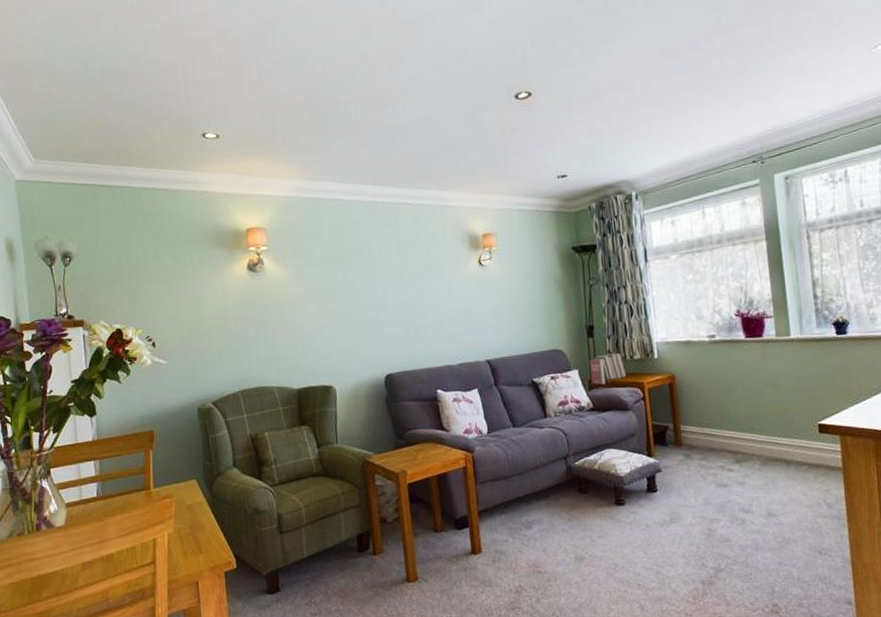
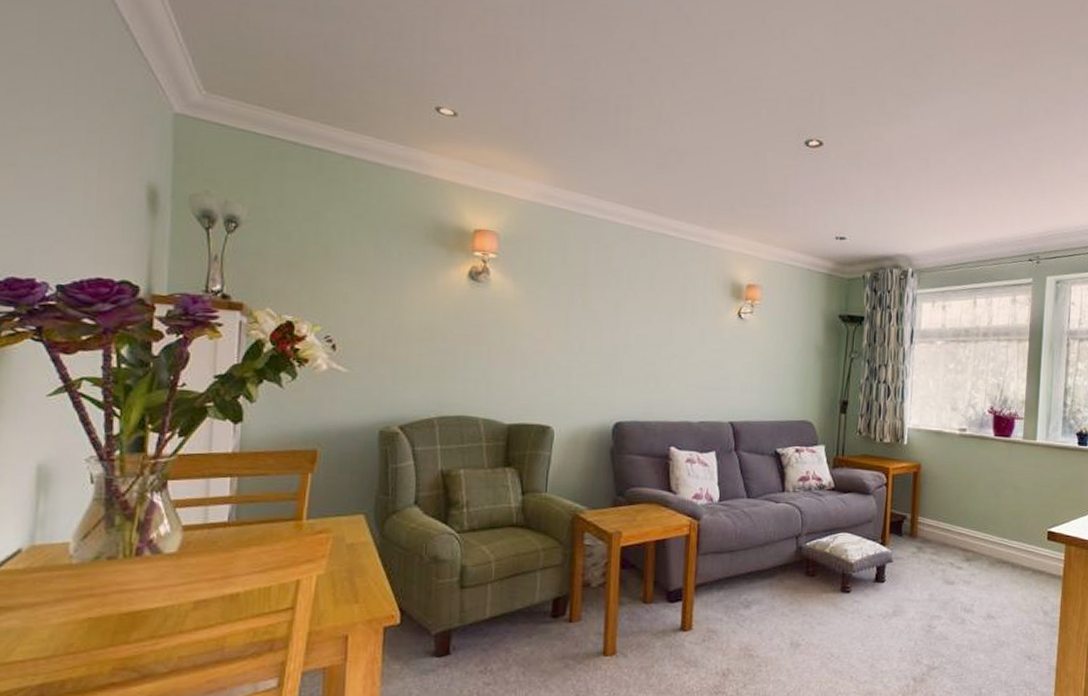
books: present [589,353,627,386] -> none [837,432,874,466]

